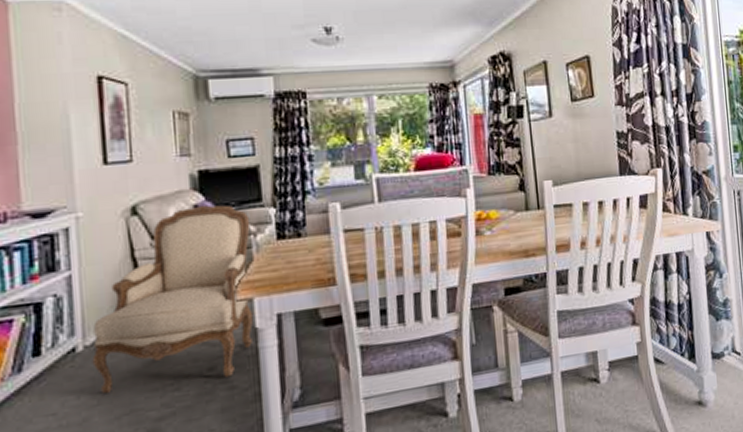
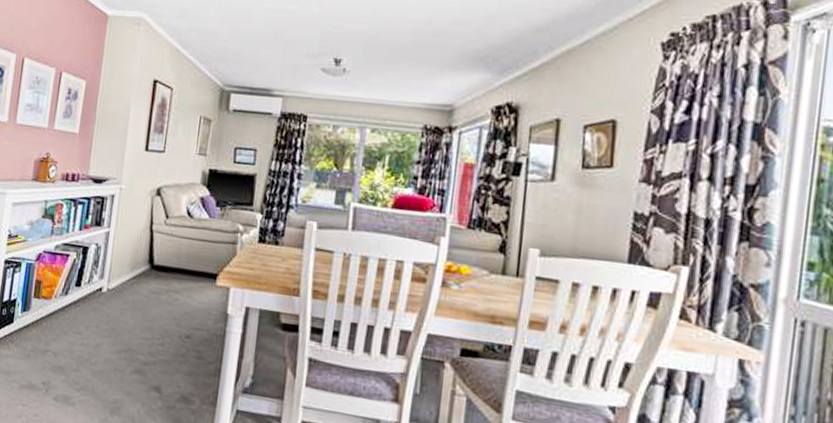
armchair: present [92,204,254,393] -> none [110,198,240,348]

